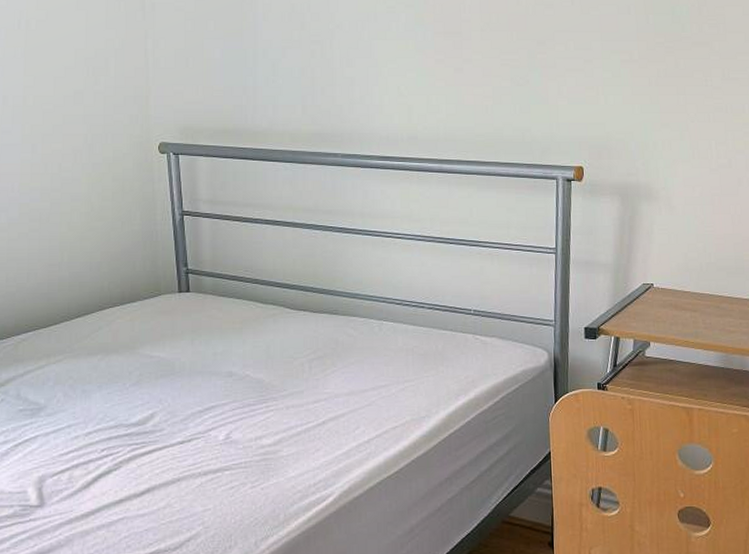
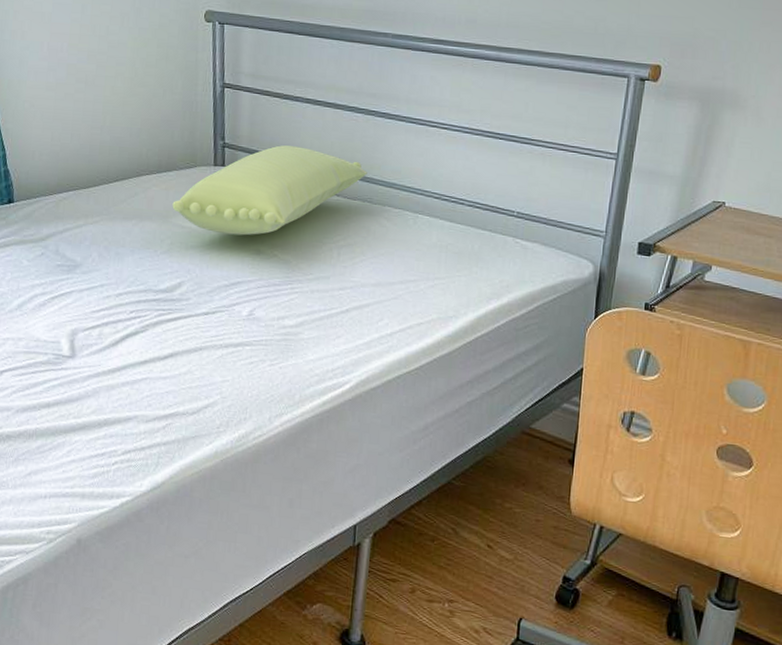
pillow: none [139,266,330,360] -> present [172,145,367,236]

